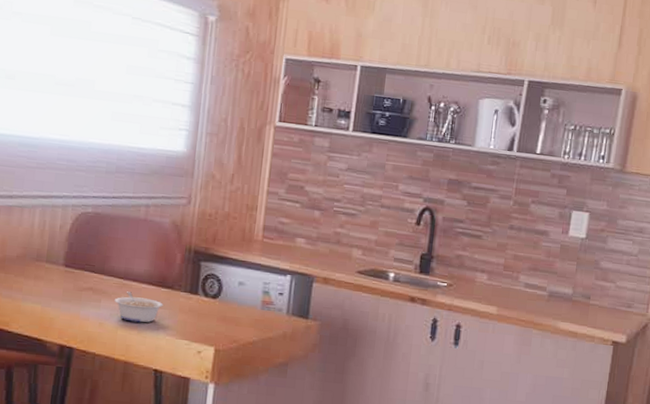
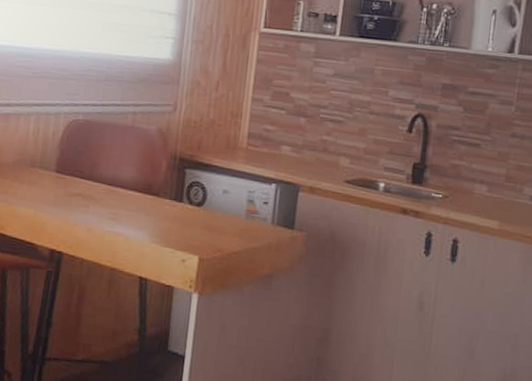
legume: present [114,291,164,323] -> none [101,198,149,230]

